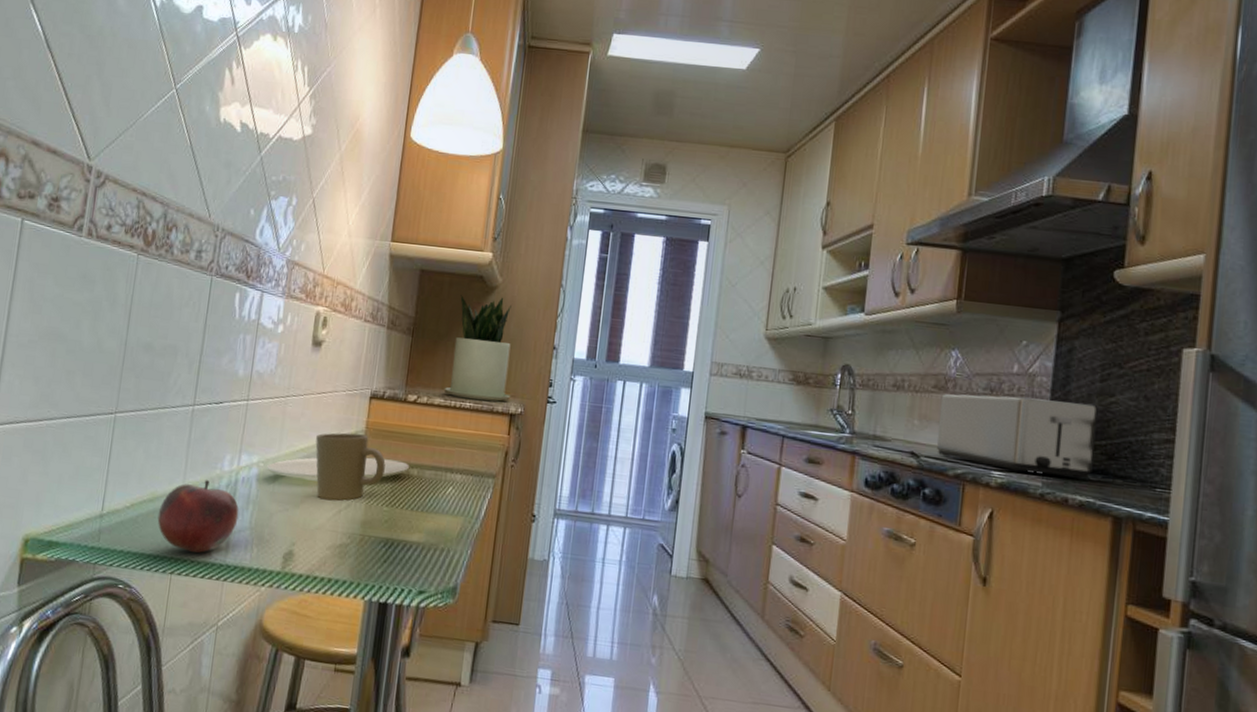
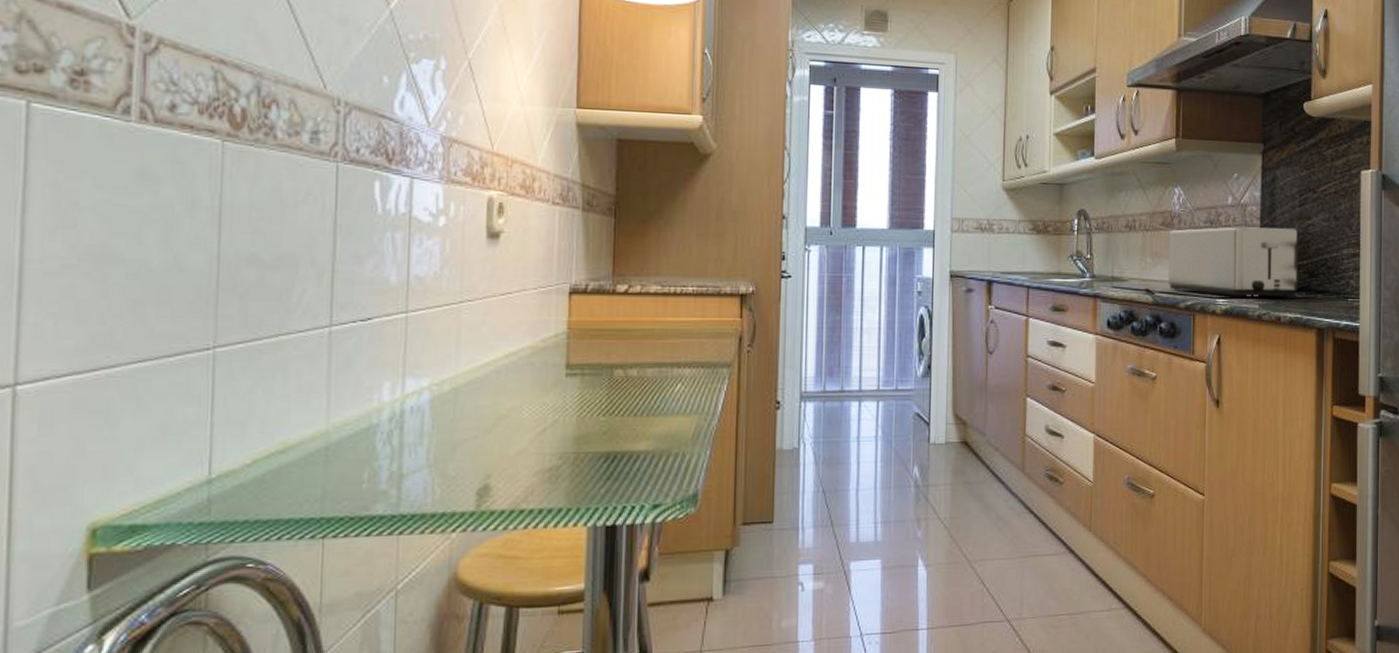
fruit: present [157,480,239,554] -> none [294,416,411,508]
plate: present [267,457,410,481] -> none [443,362,628,399]
mug: present [315,432,386,501] -> none [505,337,597,419]
planter: present [444,295,512,402] -> none [660,165,740,283]

